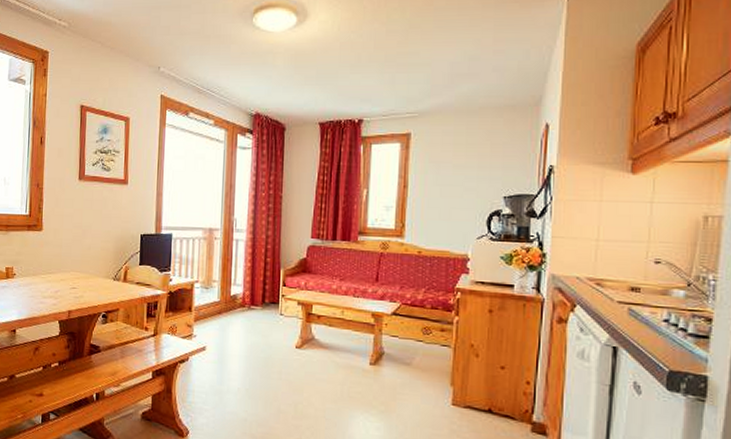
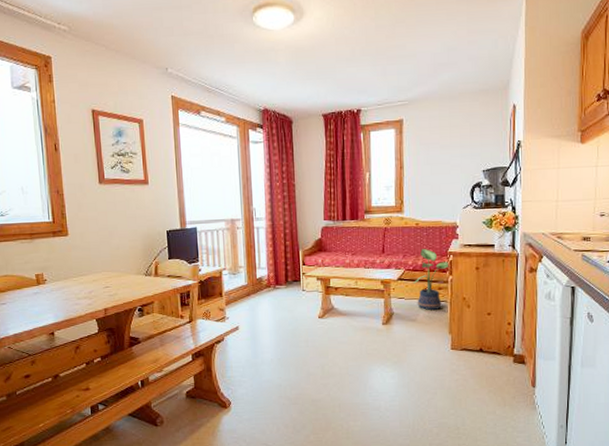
potted plant: none [410,281,457,355] -> present [413,249,451,310]

